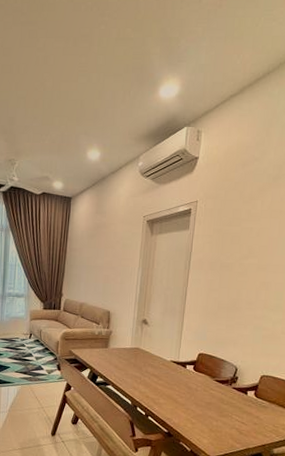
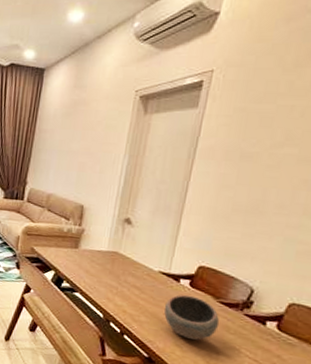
bowl: none [176,377,217,413] -> present [163,294,220,340]

